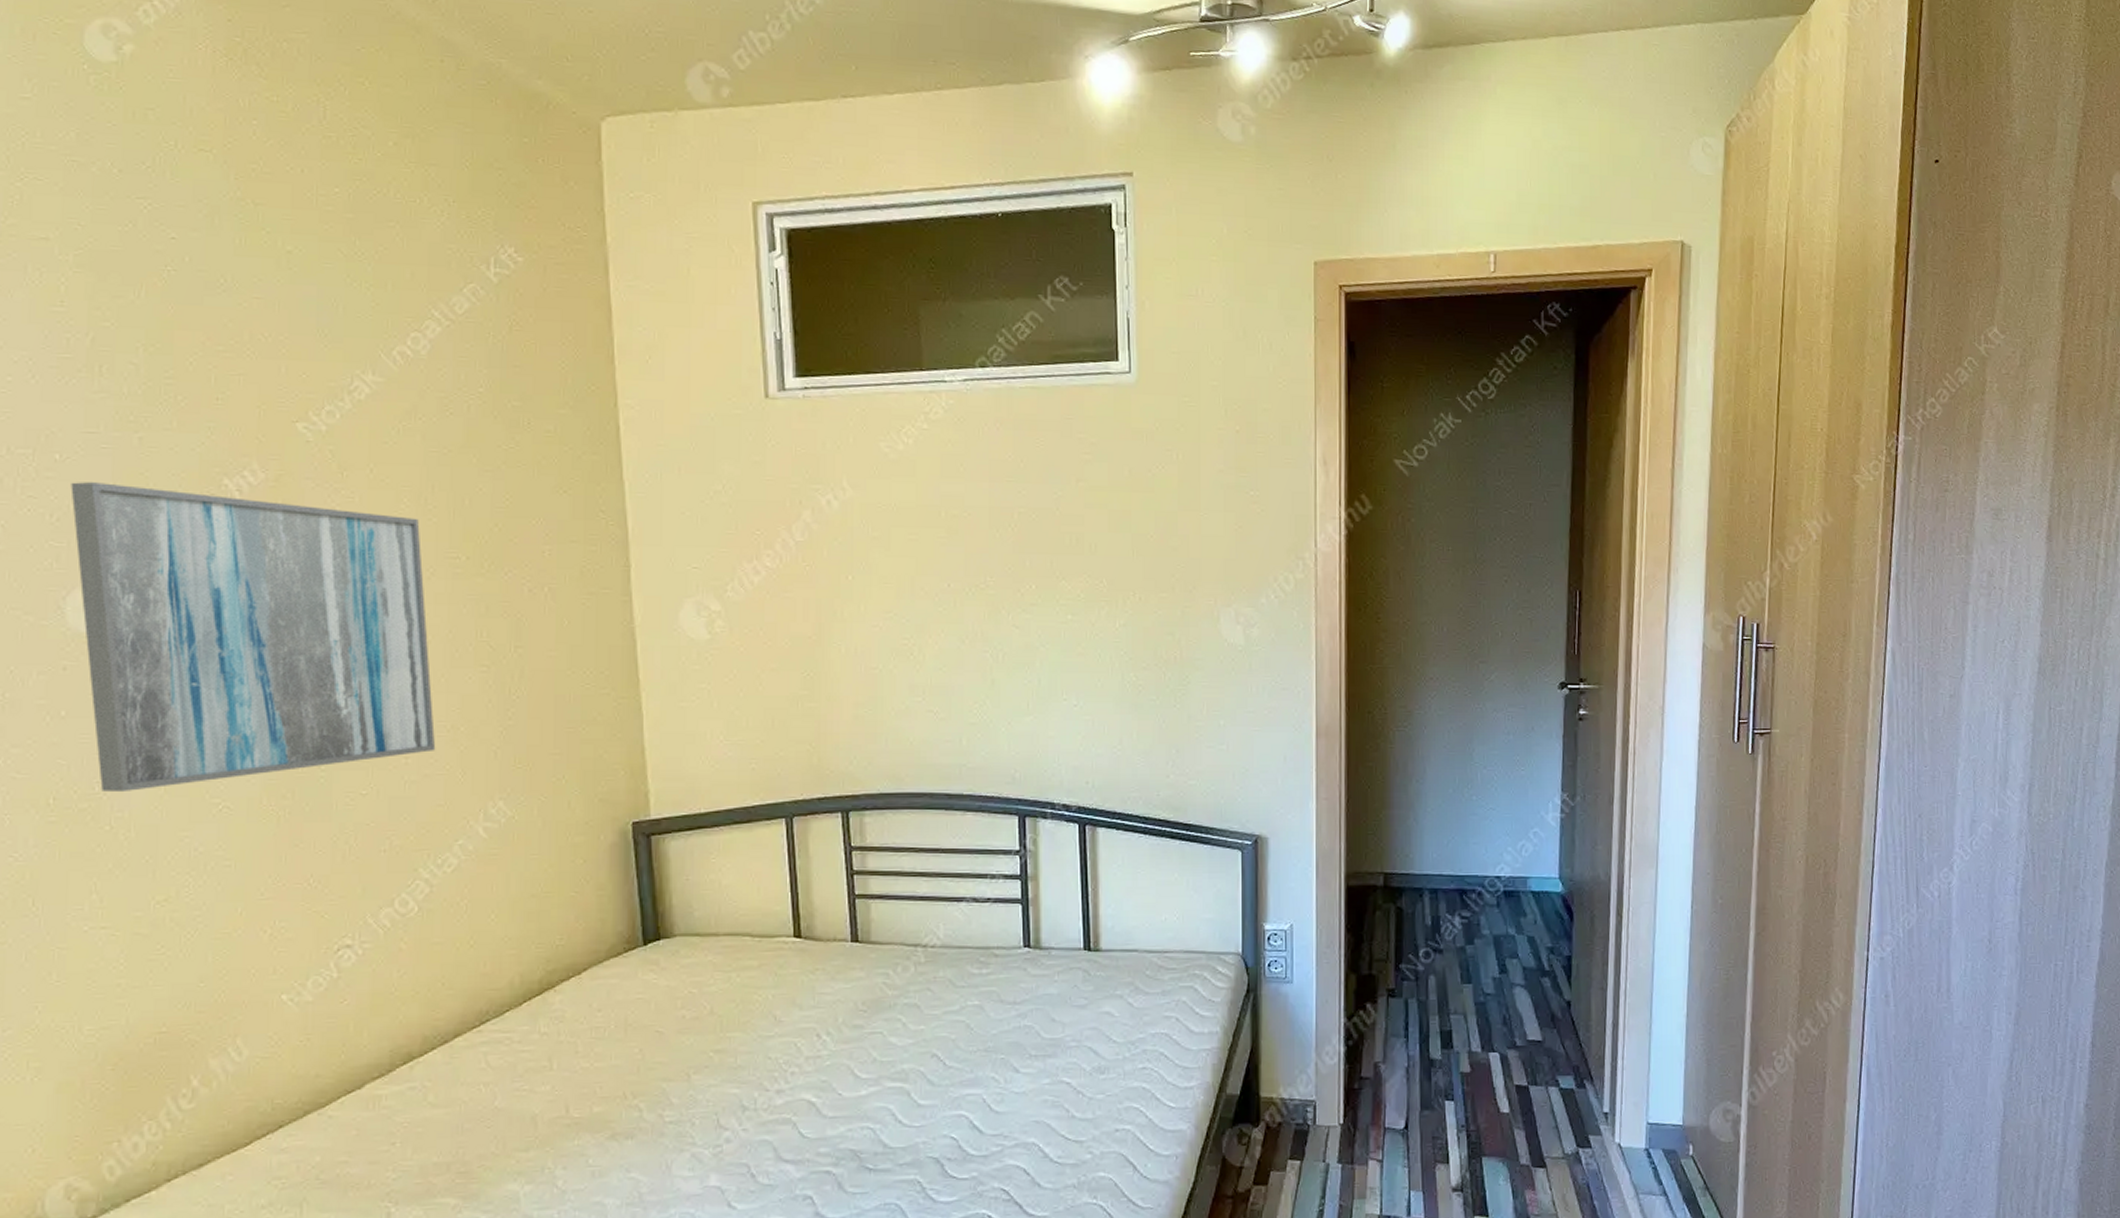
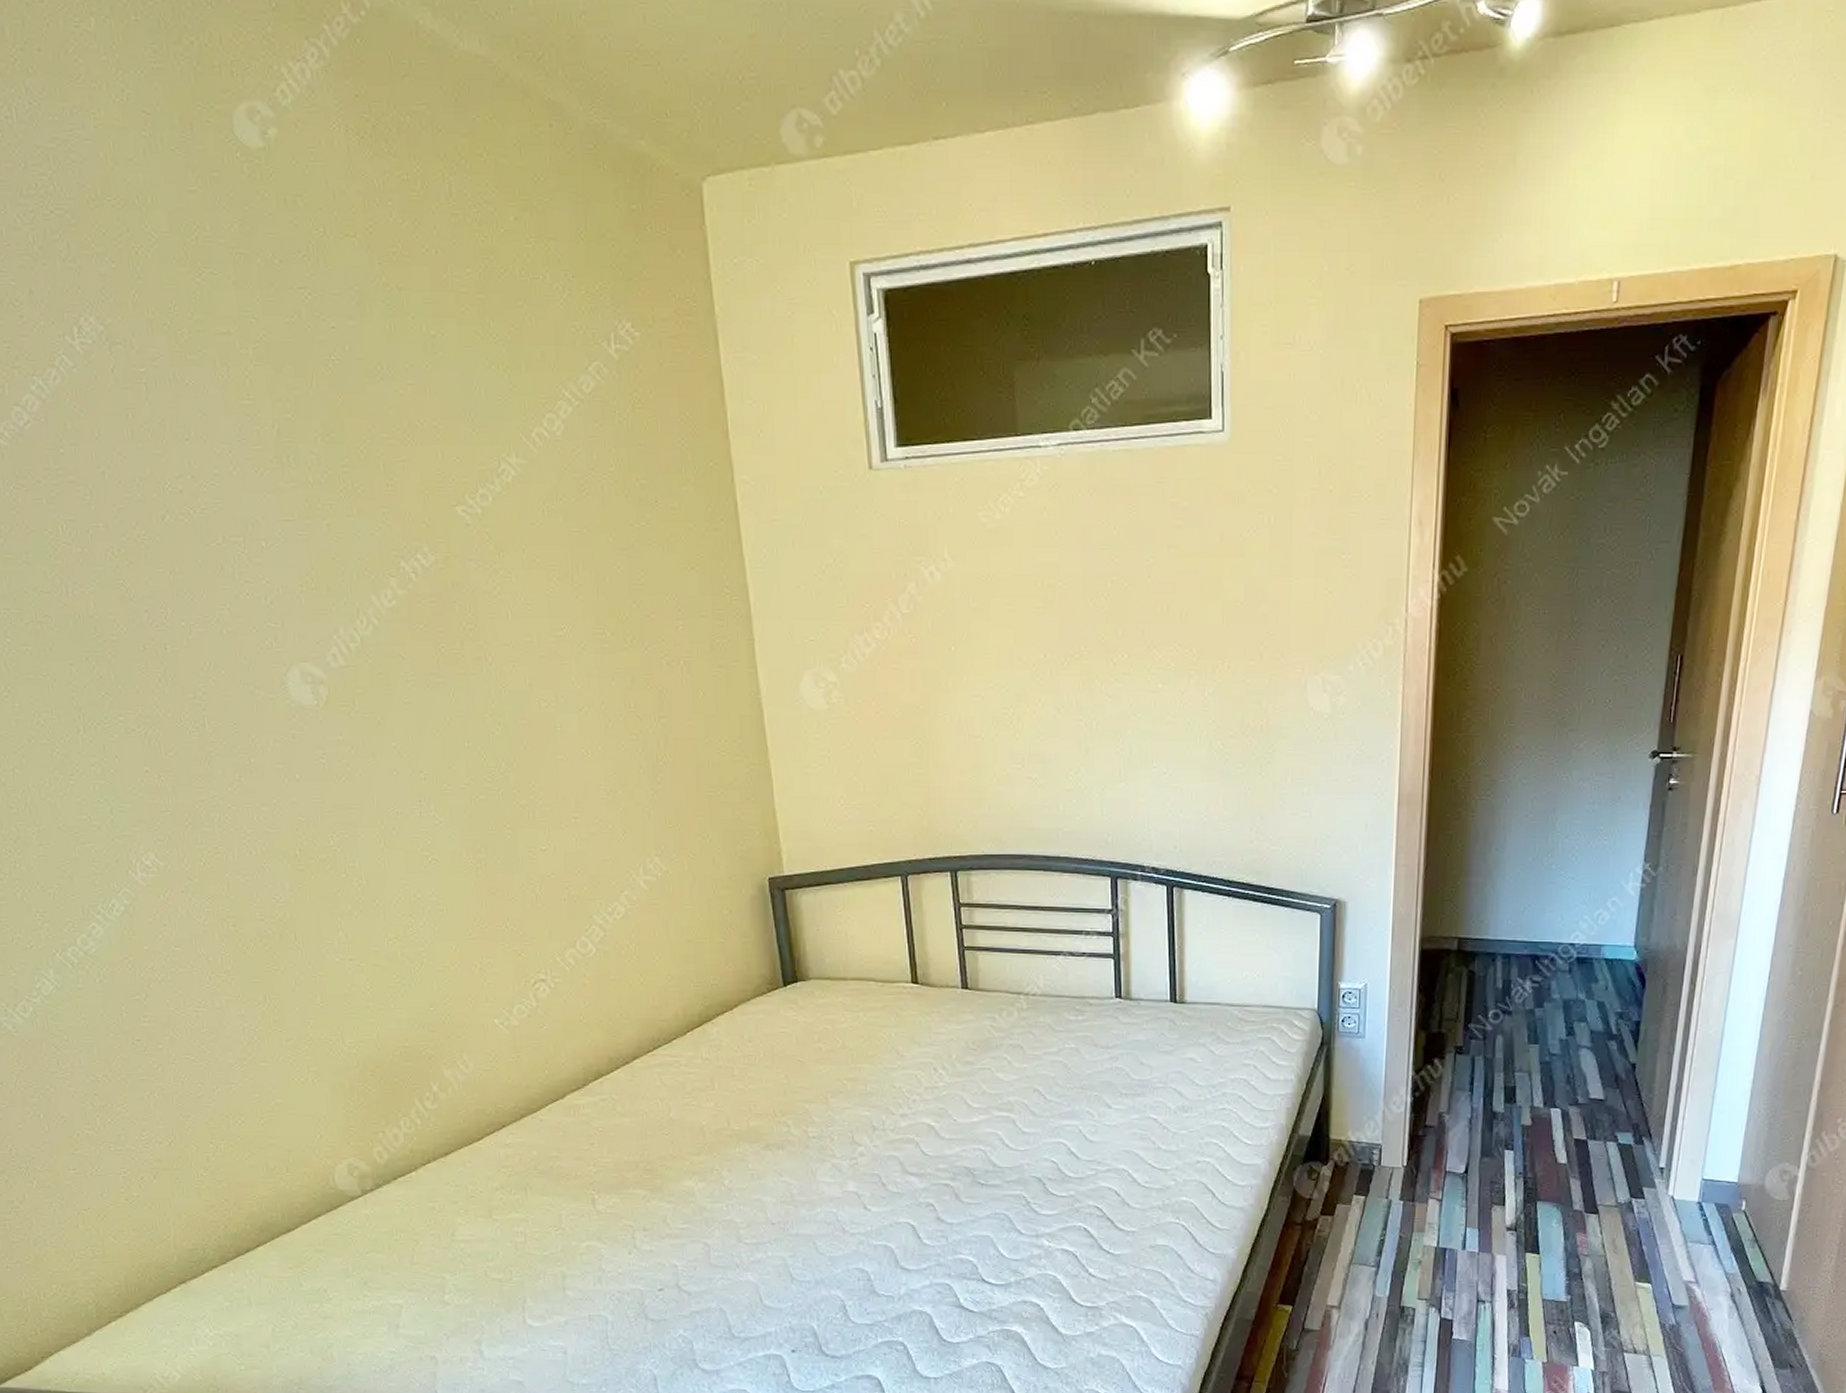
wall art: present [70,482,436,791] -> none [277,567,599,845]

